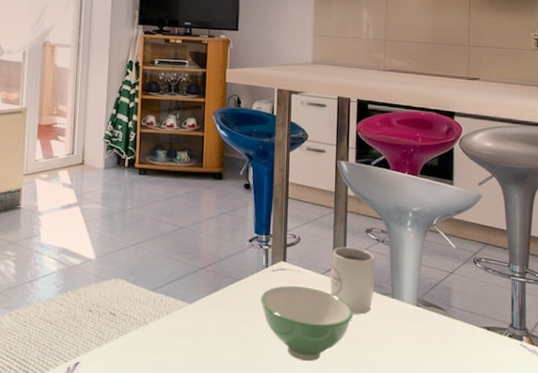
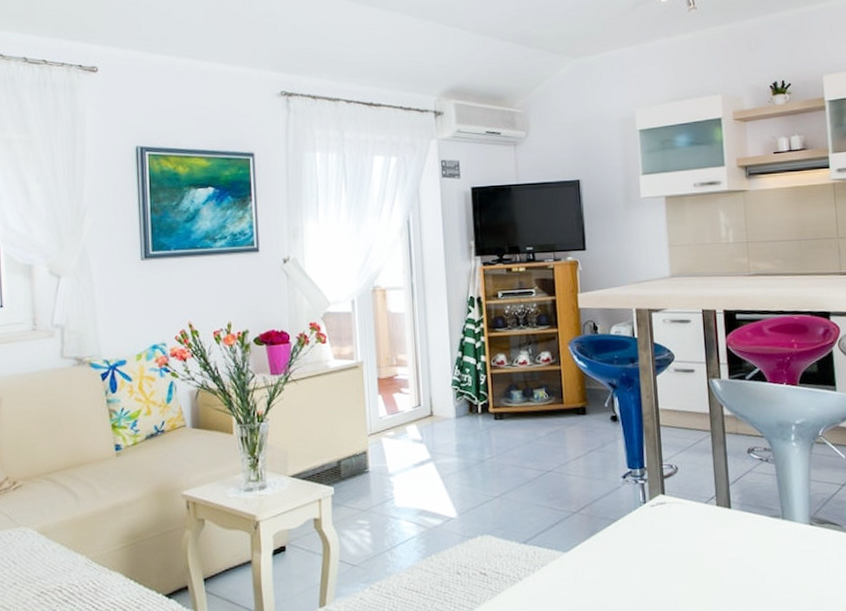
bowl: present [261,286,354,362] -> none [642,519,744,599]
mug: present [330,246,375,315] -> none [713,470,763,542]

